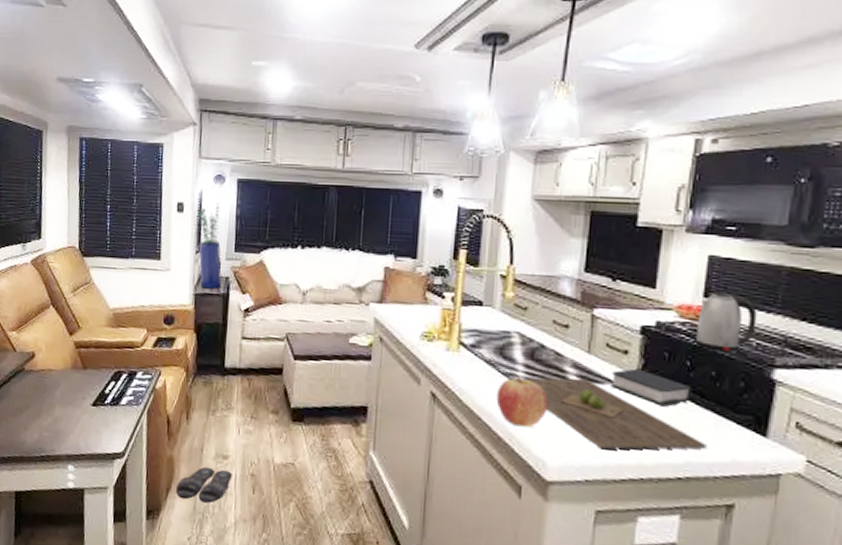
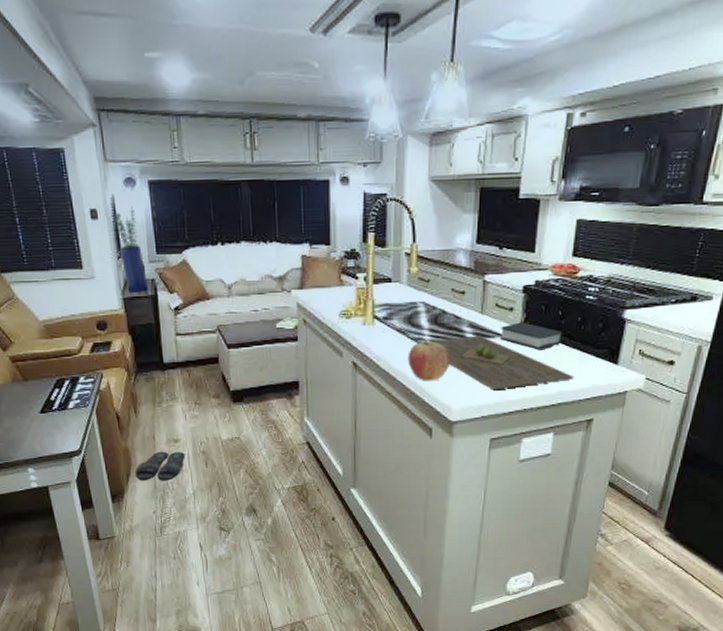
kettle: present [695,293,757,353] -> none [565,251,614,301]

